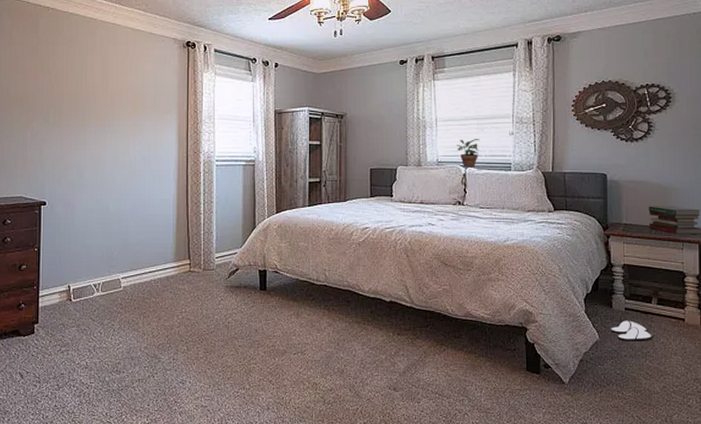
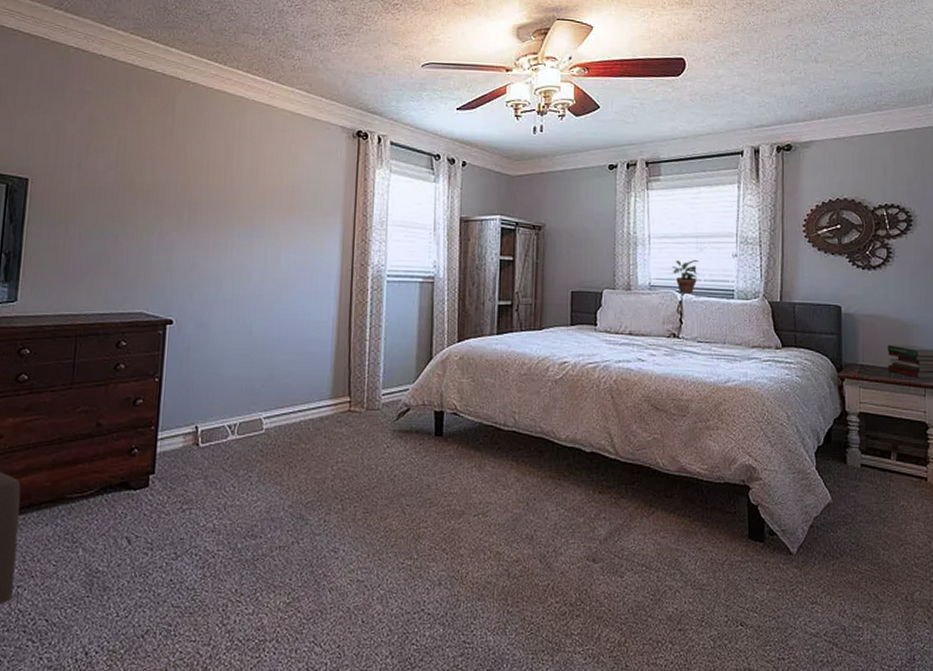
slippers: present [609,320,653,341] -> none [843,479,893,504]

